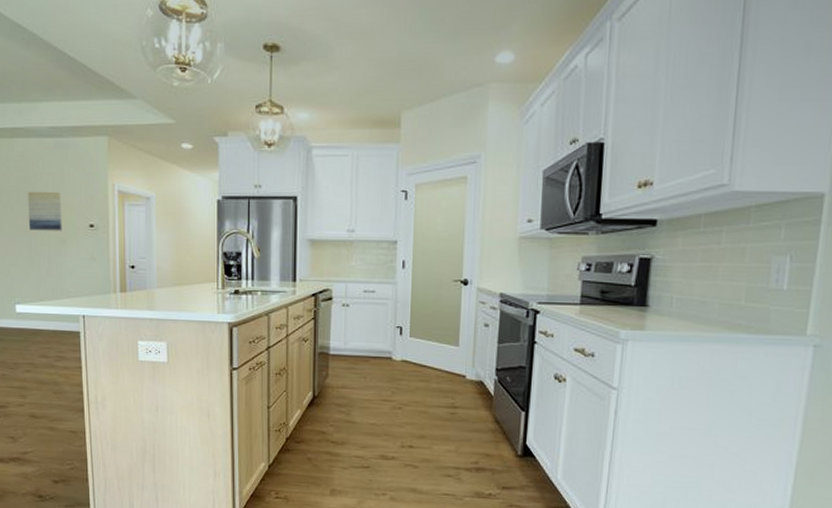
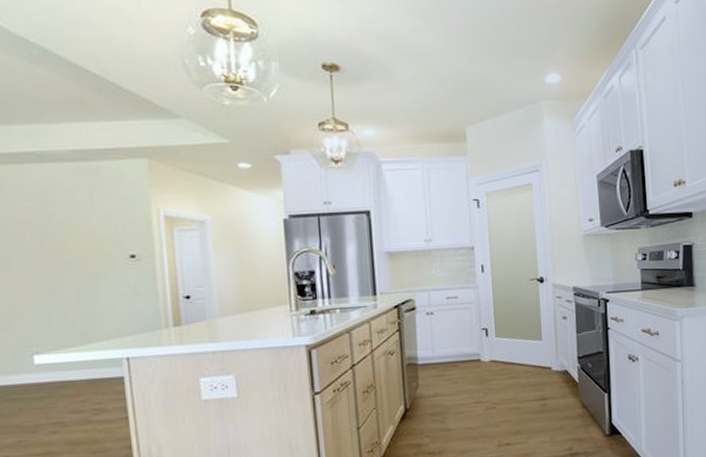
wall art: present [27,191,62,231] -> none [44,221,94,267]

